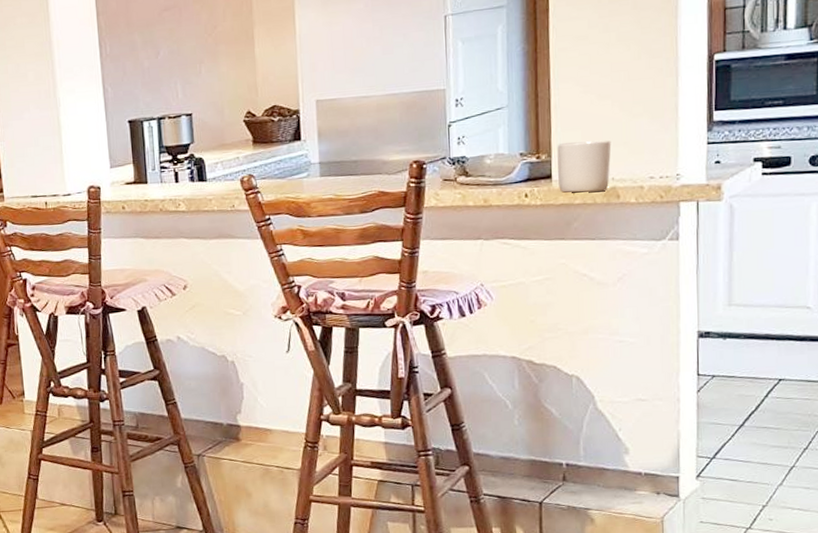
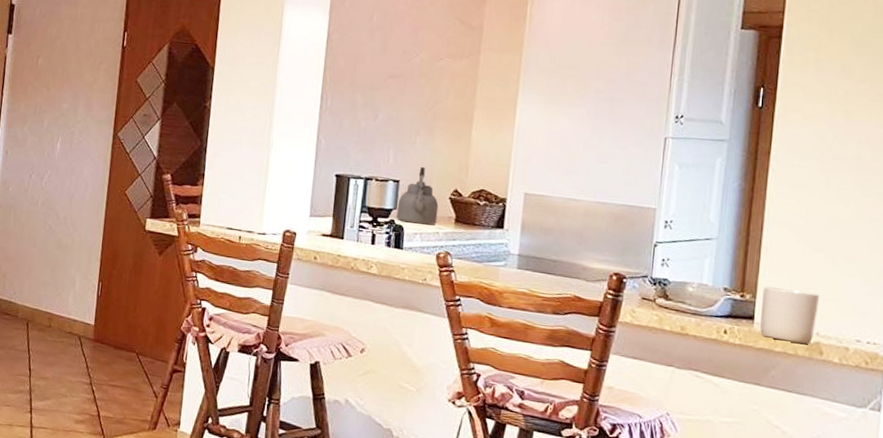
kettle: none [194,94,235,154] -> present [396,166,439,225]

